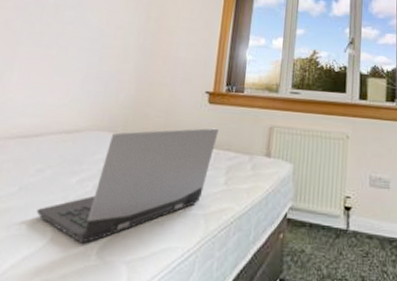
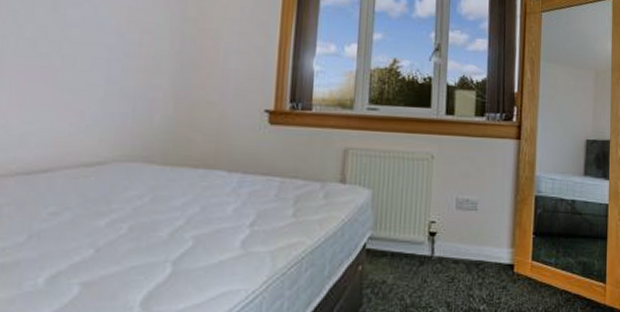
laptop computer: present [36,128,219,244] -> none [55,153,283,295]

